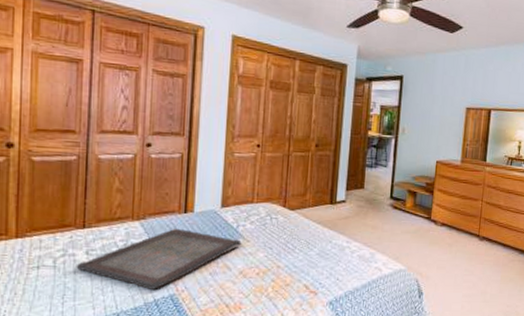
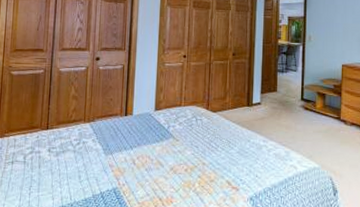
serving tray: present [76,228,242,289] -> none [40,129,172,183]

